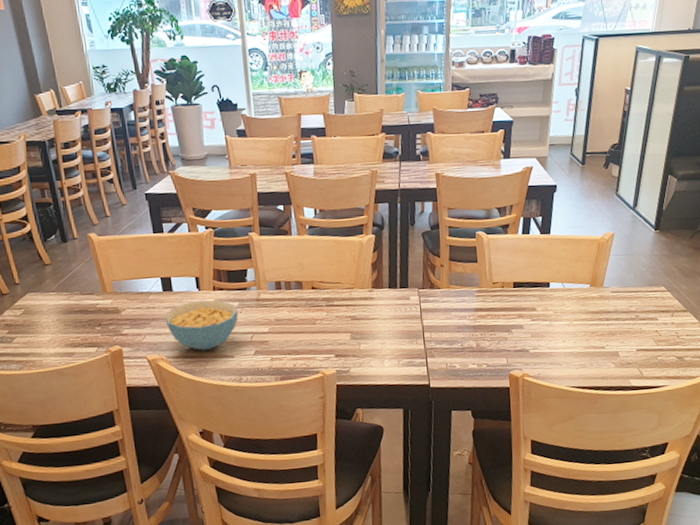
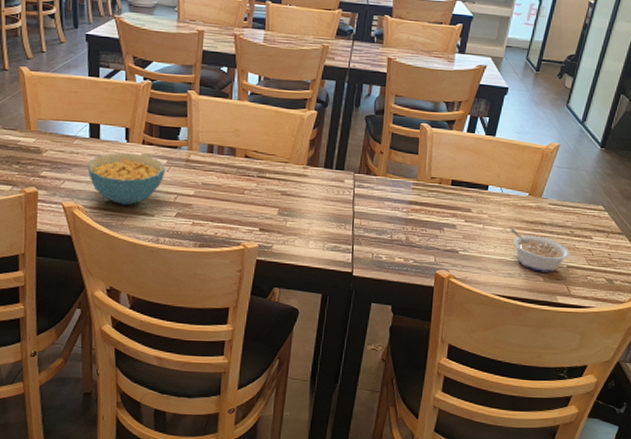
legume: none [576,320,639,359] -> present [510,228,571,272]

